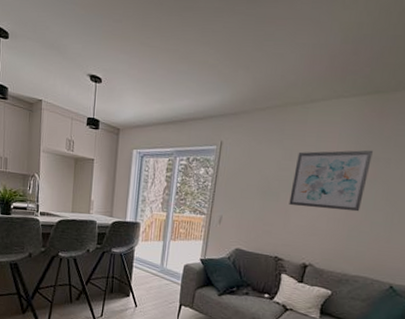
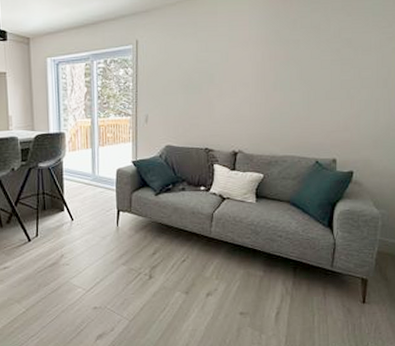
wall art: present [289,150,373,212] -> none [211,33,282,96]

